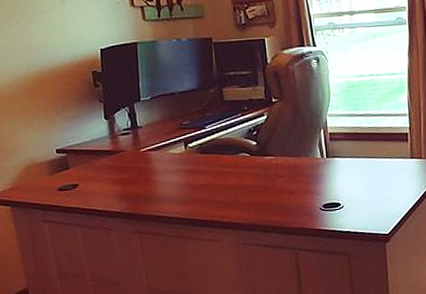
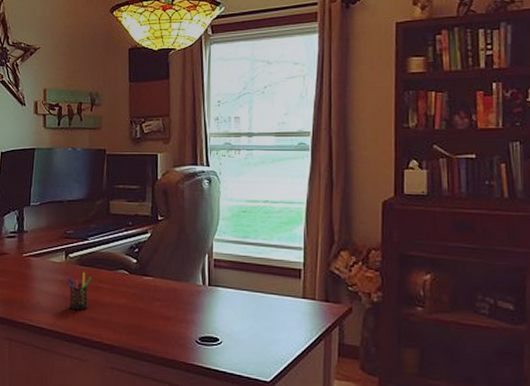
pen holder: none [188,159,215,196] -> present [66,272,92,310]

